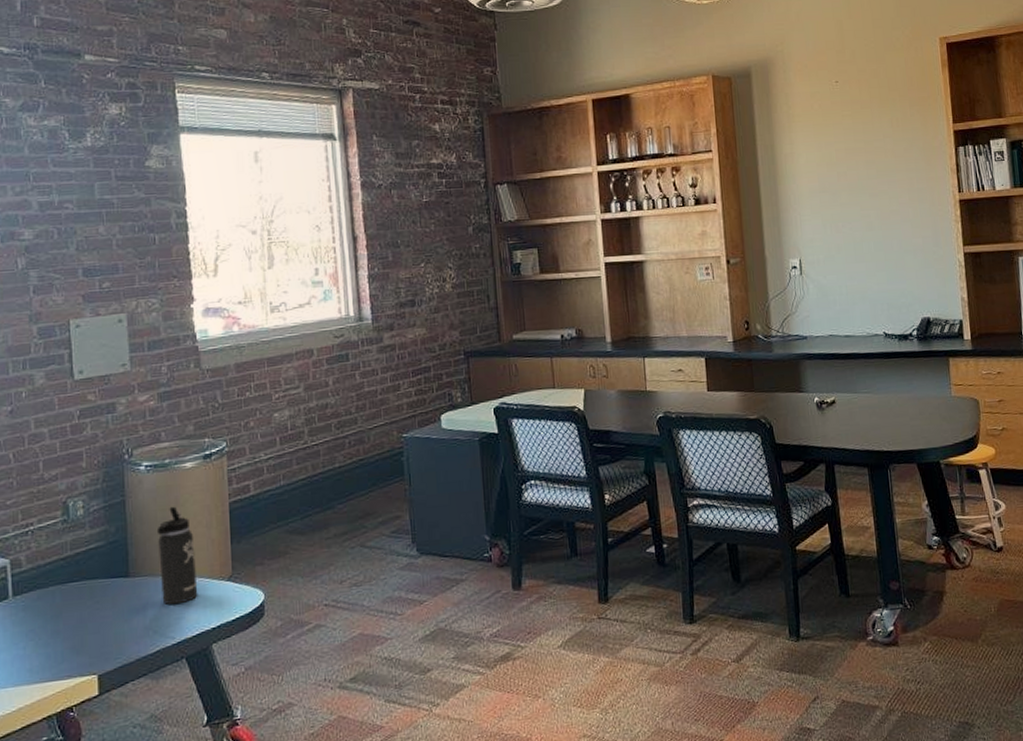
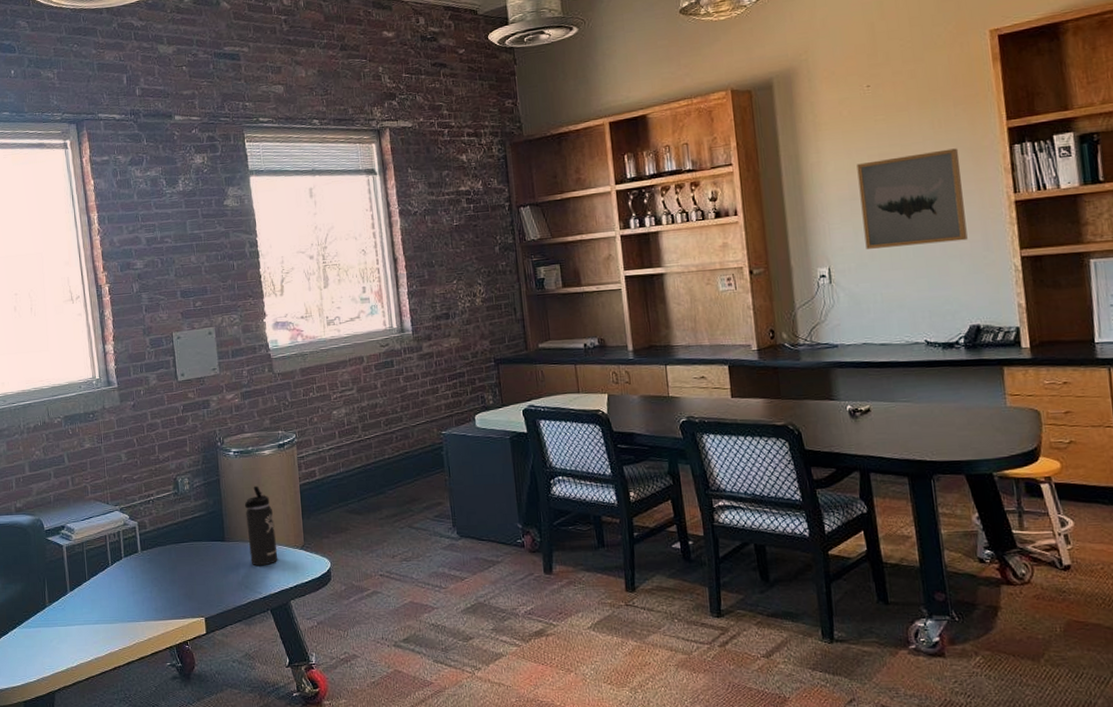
wall art: none [826,147,920,242] -> present [856,148,968,249]

